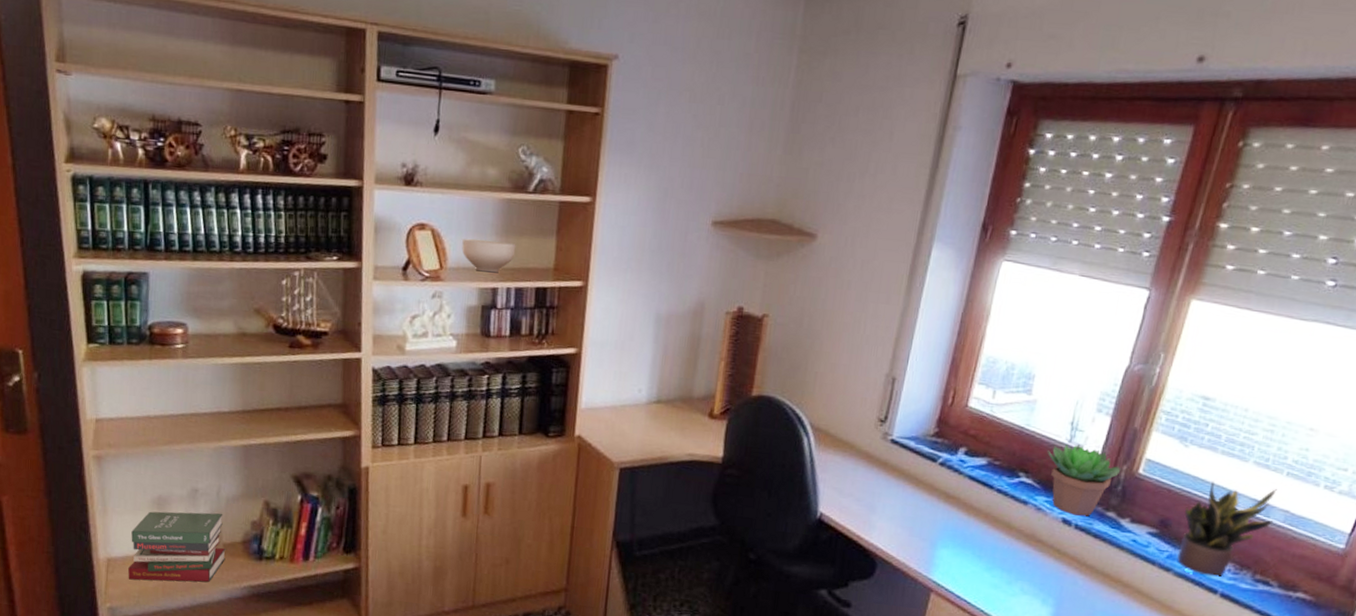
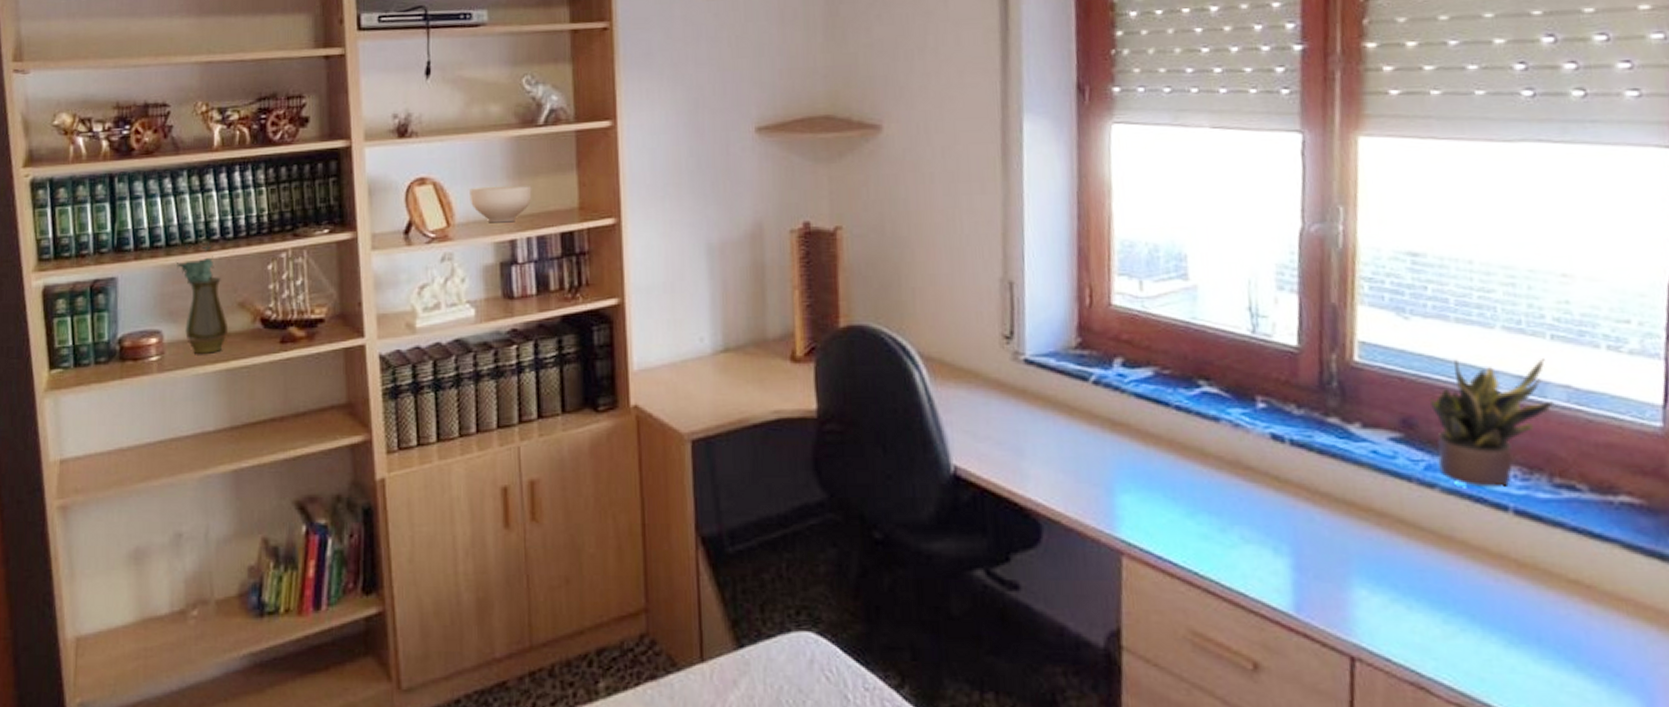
books: present [128,511,226,582] -> none [101,560,219,663]
vase: none [200,252,245,348] -> present [173,243,229,354]
succulent plant: present [1047,444,1121,517] -> none [1226,335,1330,429]

